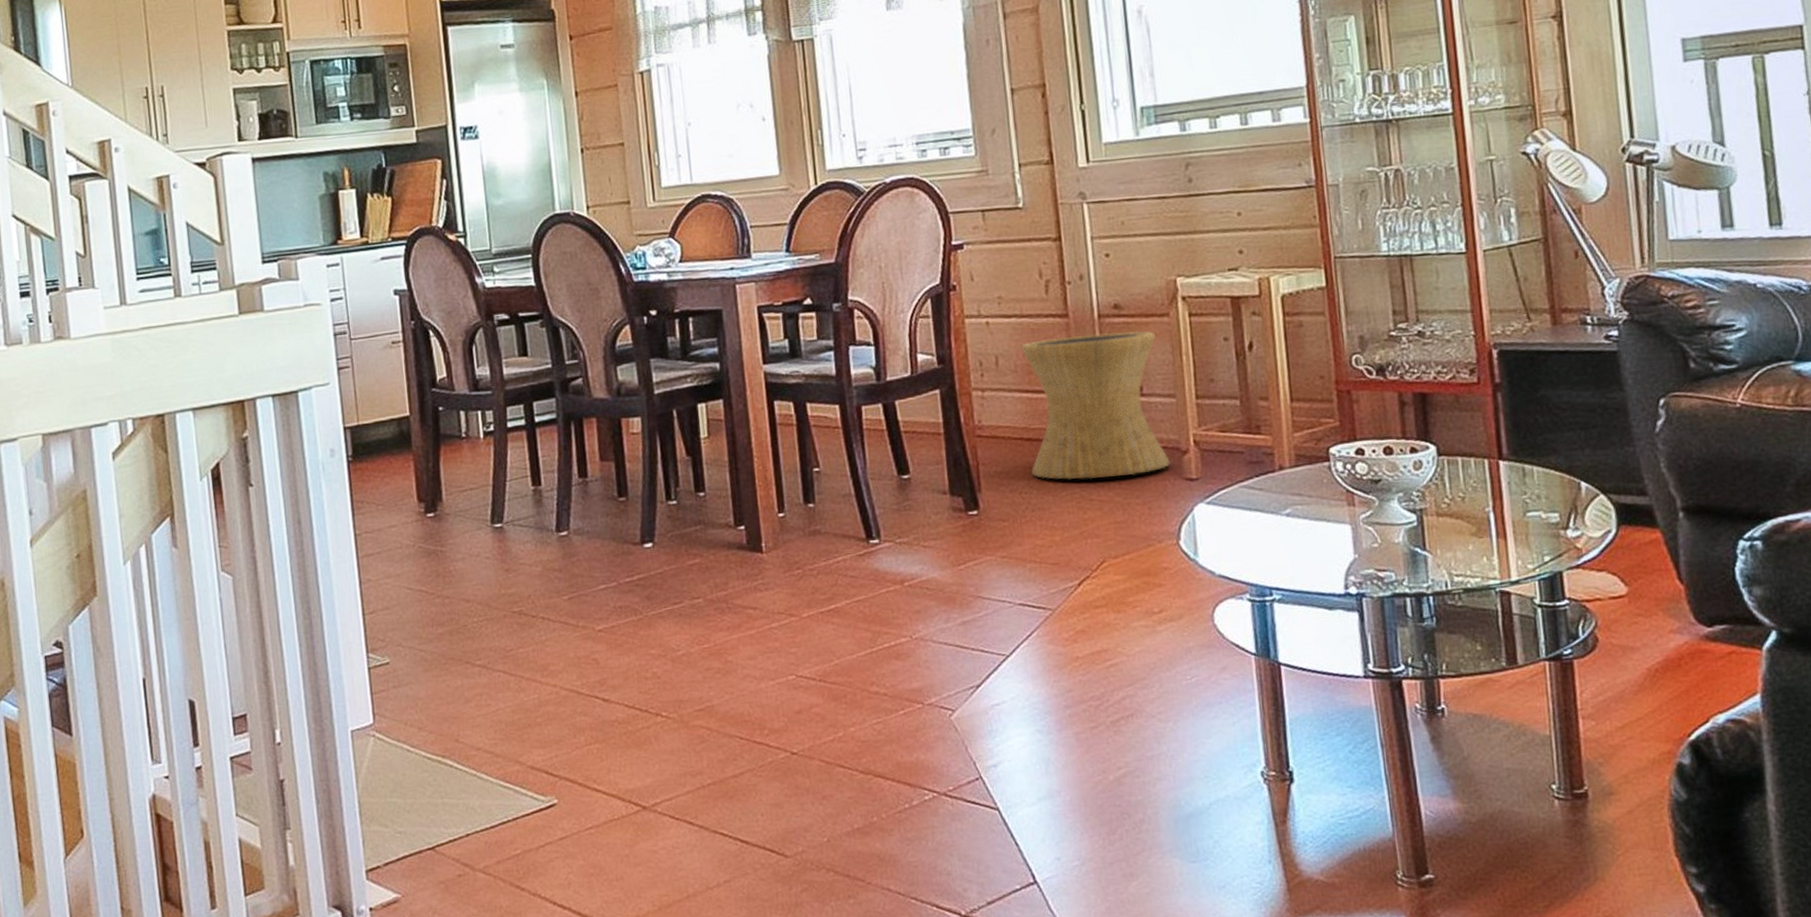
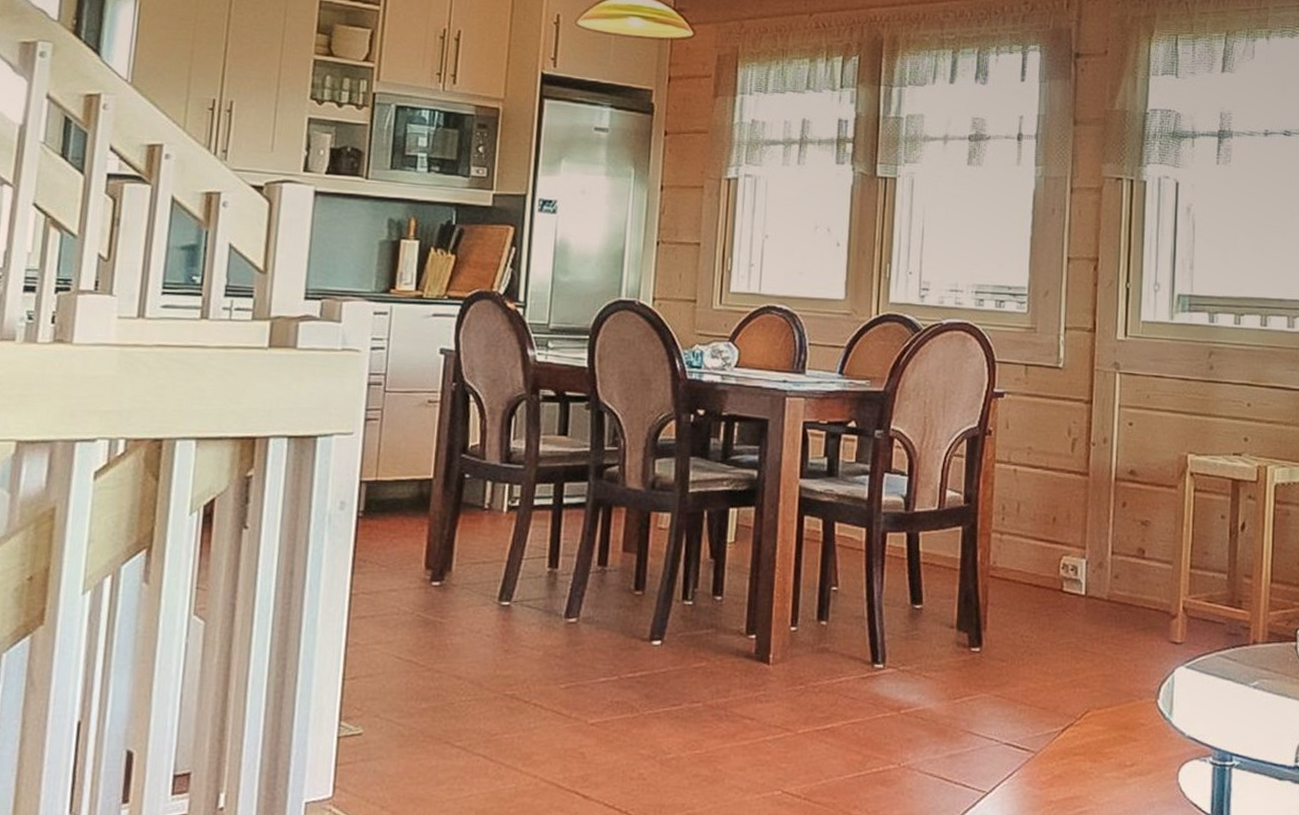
side table: present [1020,330,1170,480] -> none [1035,493,1163,633]

